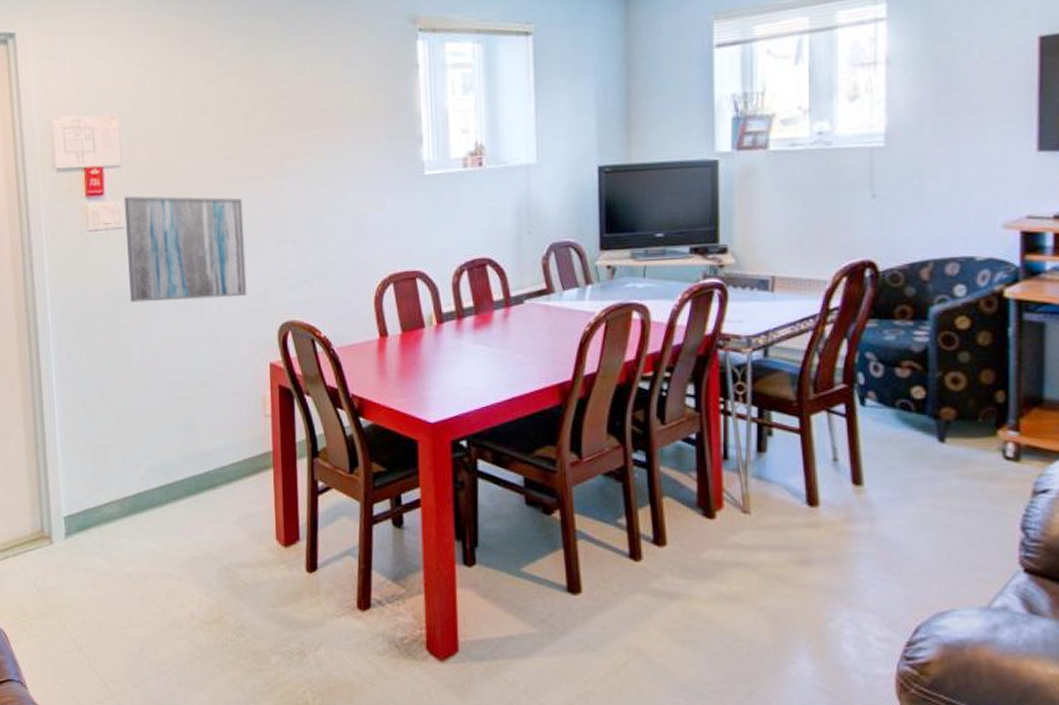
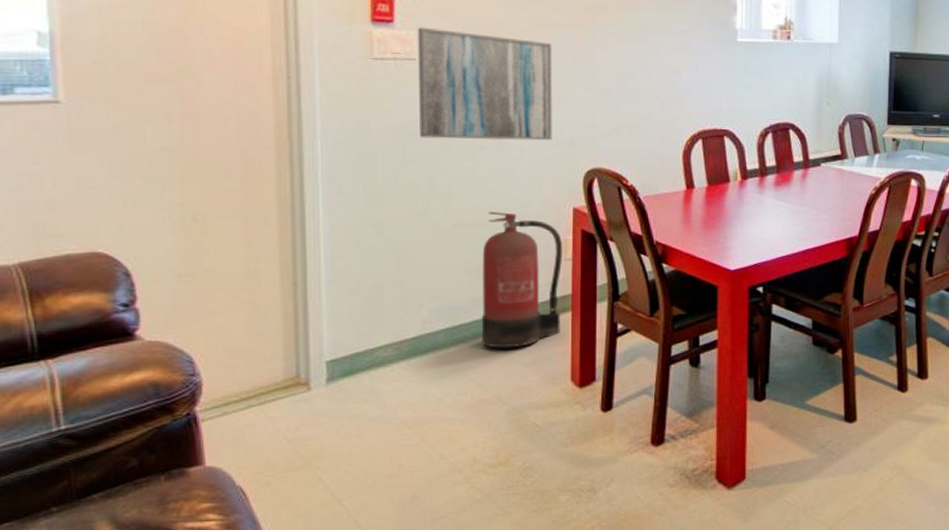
fire extinguisher: none [189,370,264,506] -> present [481,212,563,348]

